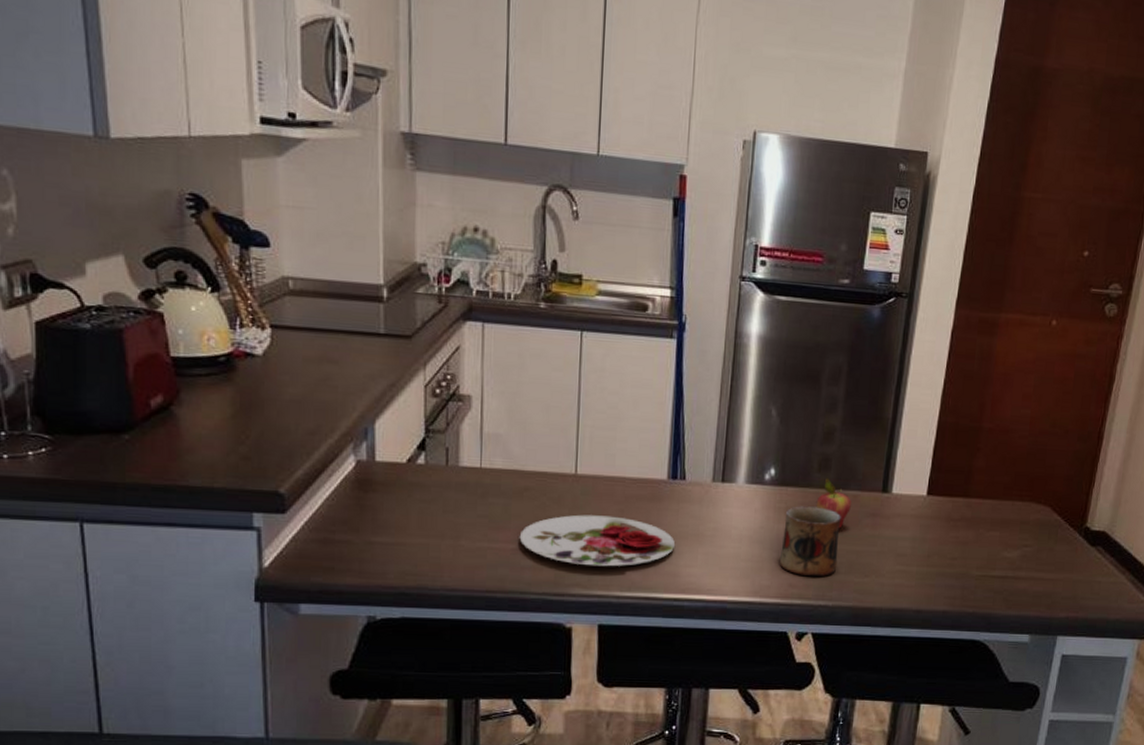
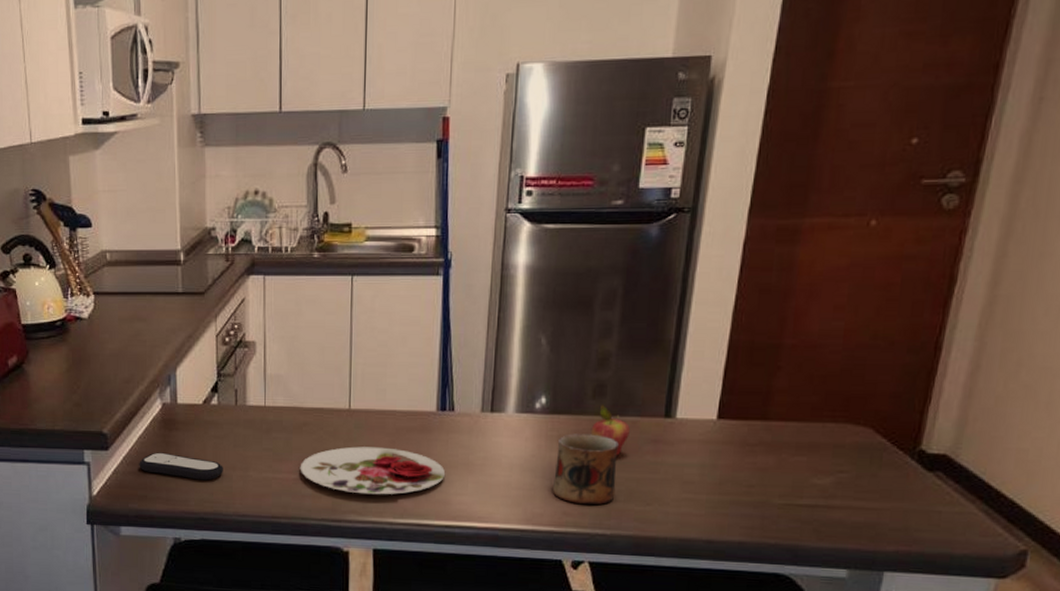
remote control: none [325,517,430,550] -> present [139,452,223,480]

